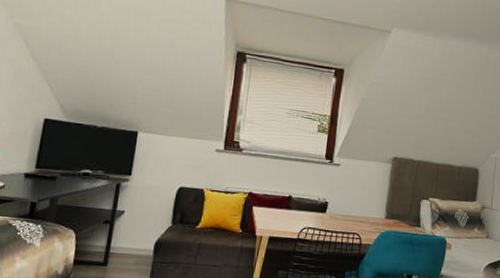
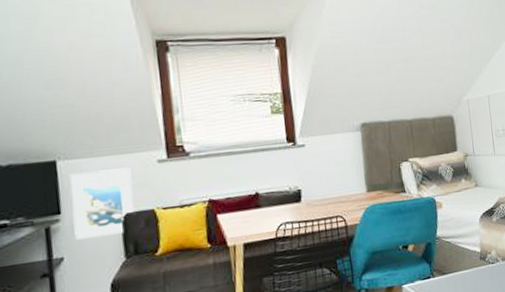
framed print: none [137,145,193,203] -> present [70,167,134,240]

